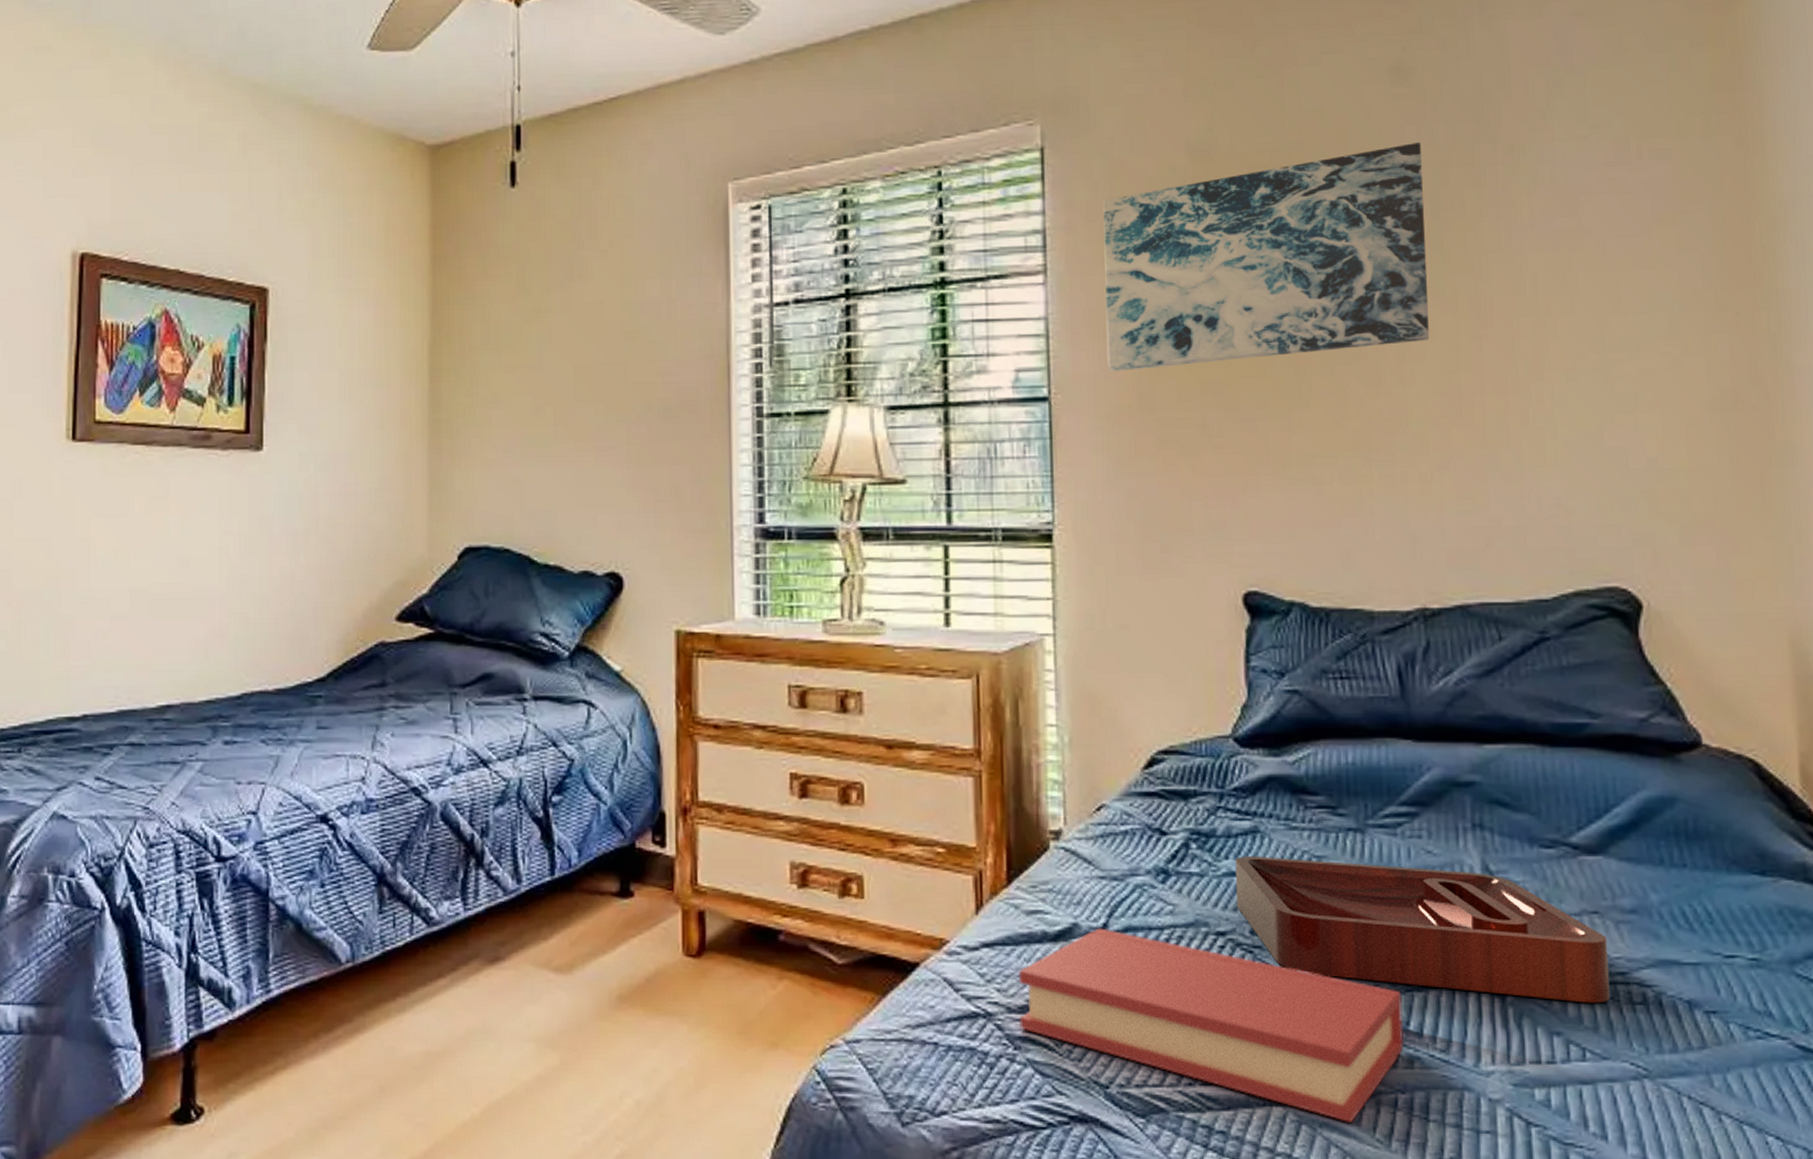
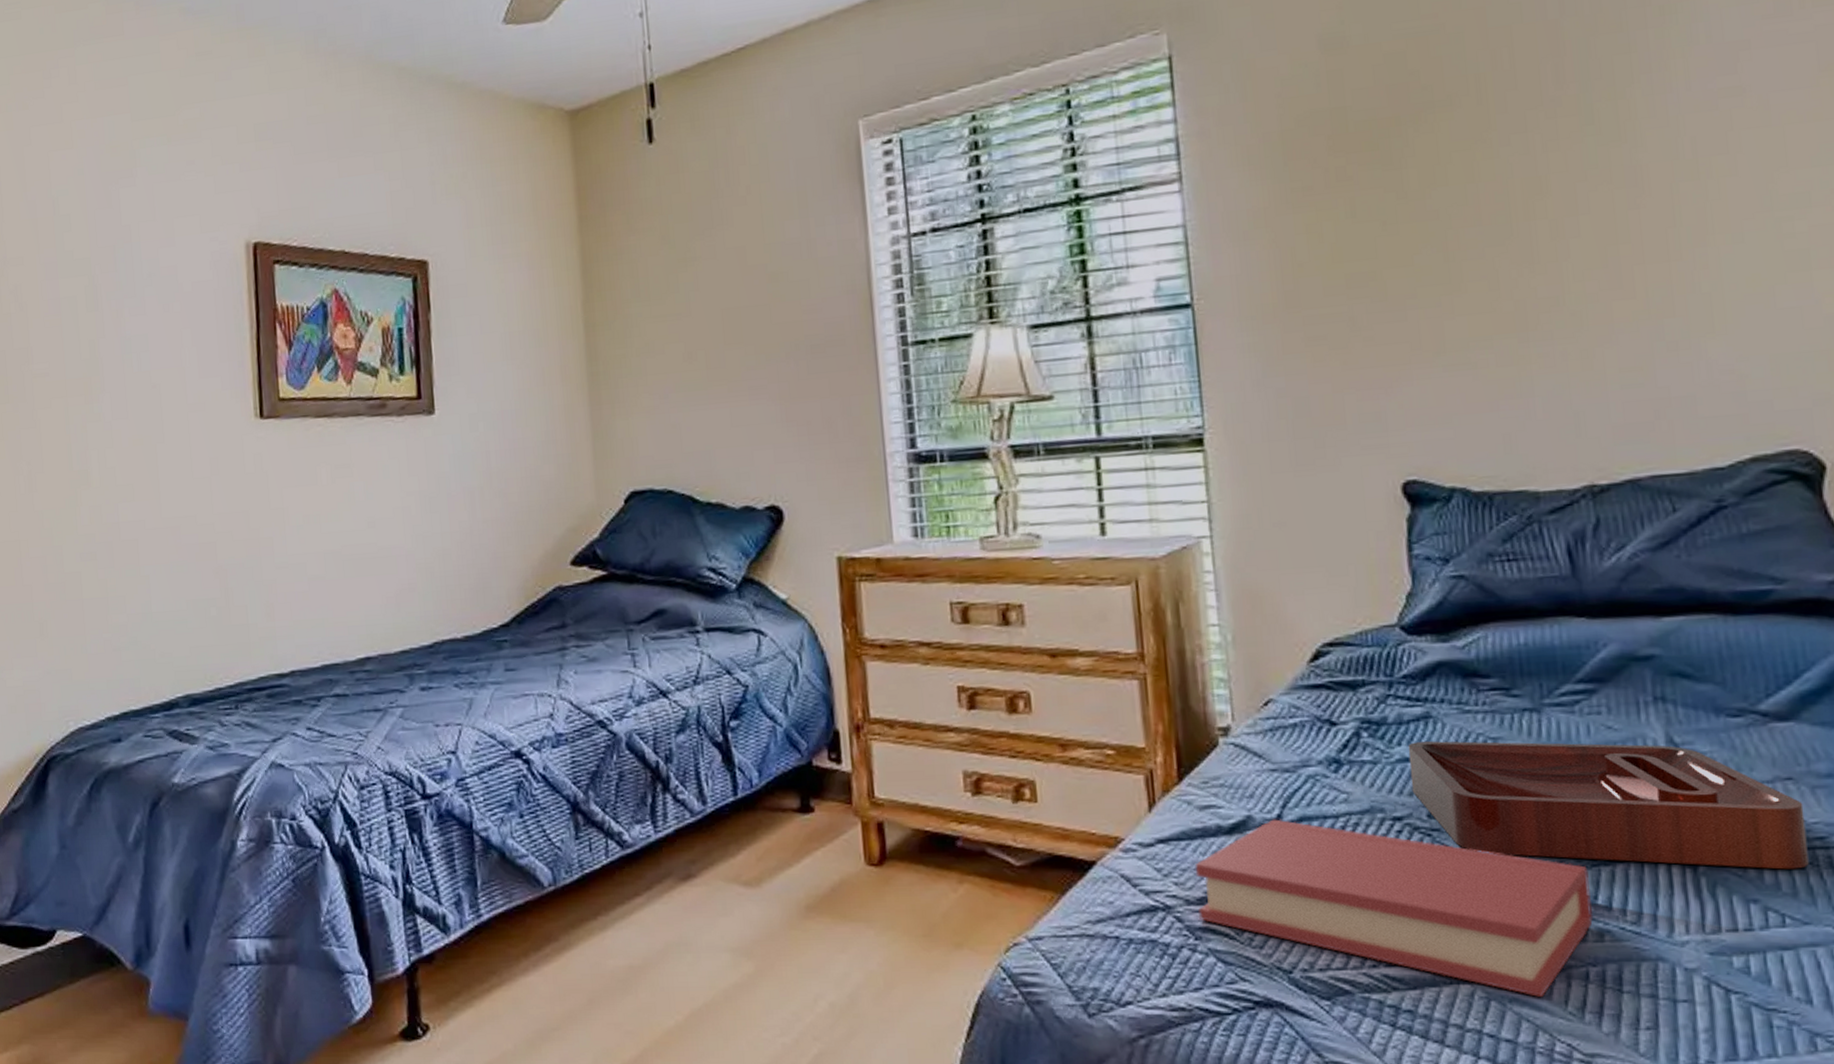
wall art: present [1103,141,1429,371] -> none [1235,12,1583,272]

